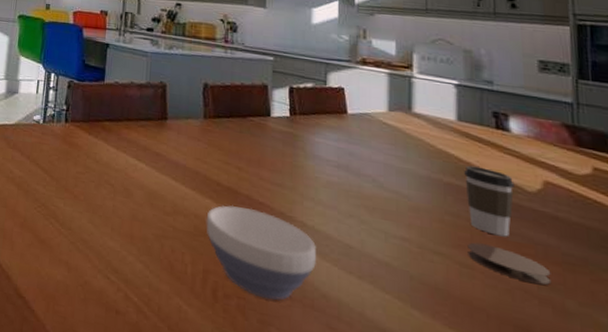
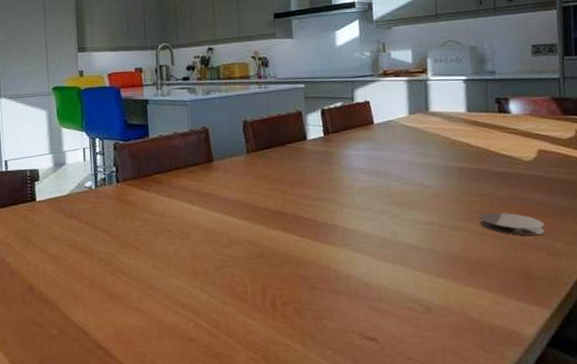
bowl: present [206,205,316,301] -> none [259,224,357,299]
coffee cup: present [464,165,515,237] -> none [474,148,515,204]

